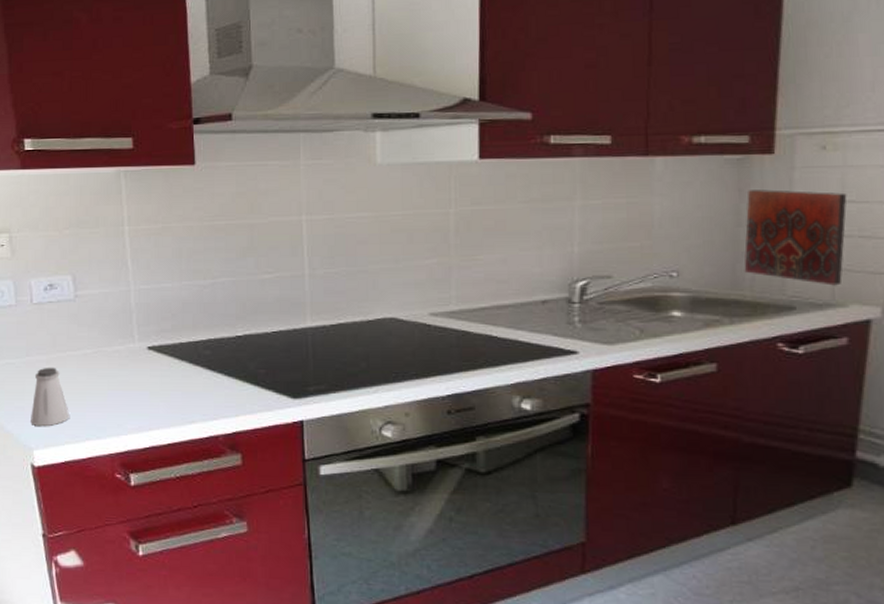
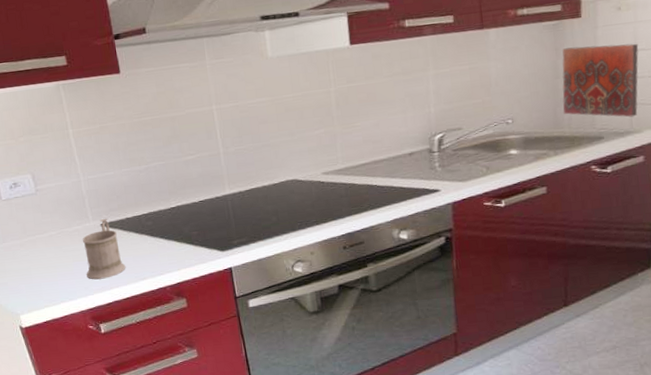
saltshaker: present [31,367,70,427] -> none [12,248,46,297]
mug: none [121,340,172,416] -> present [83,218,126,280]

